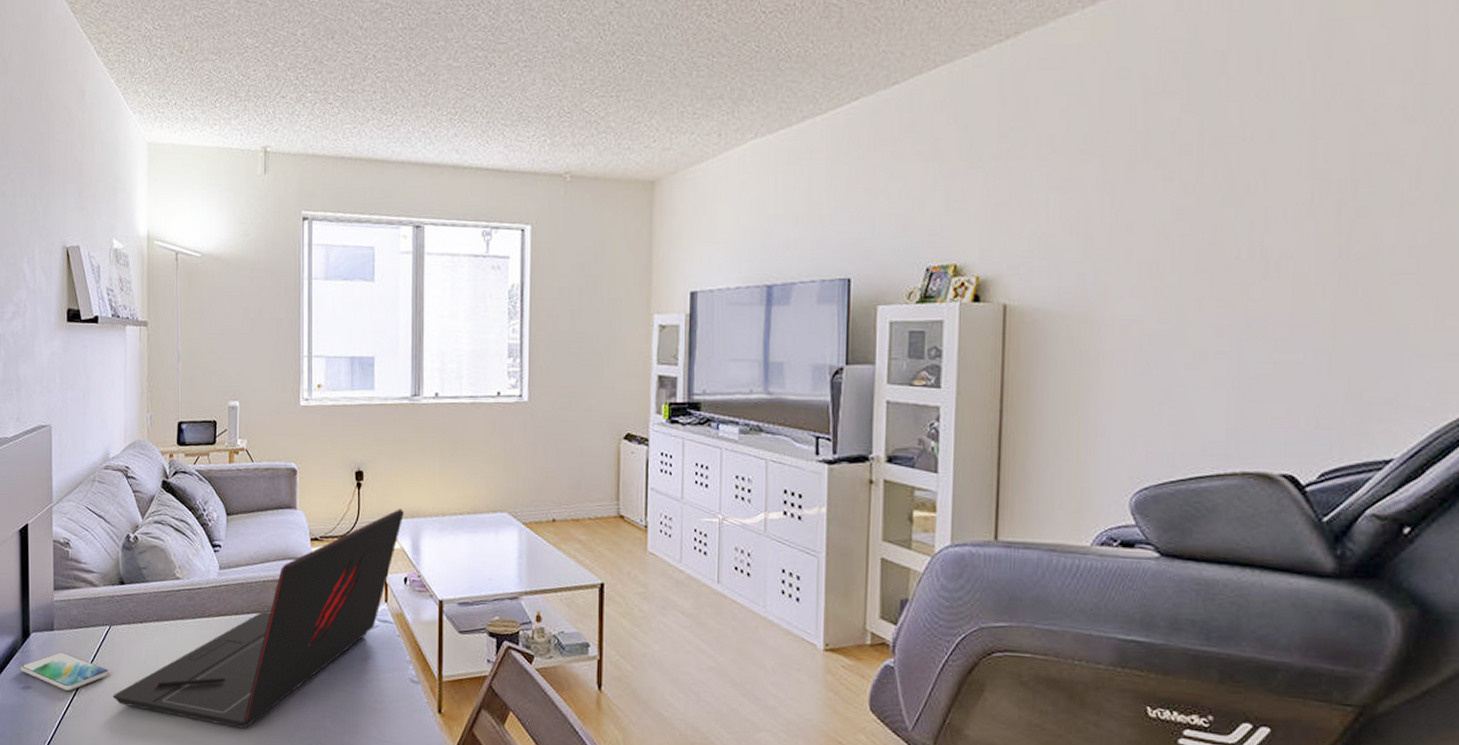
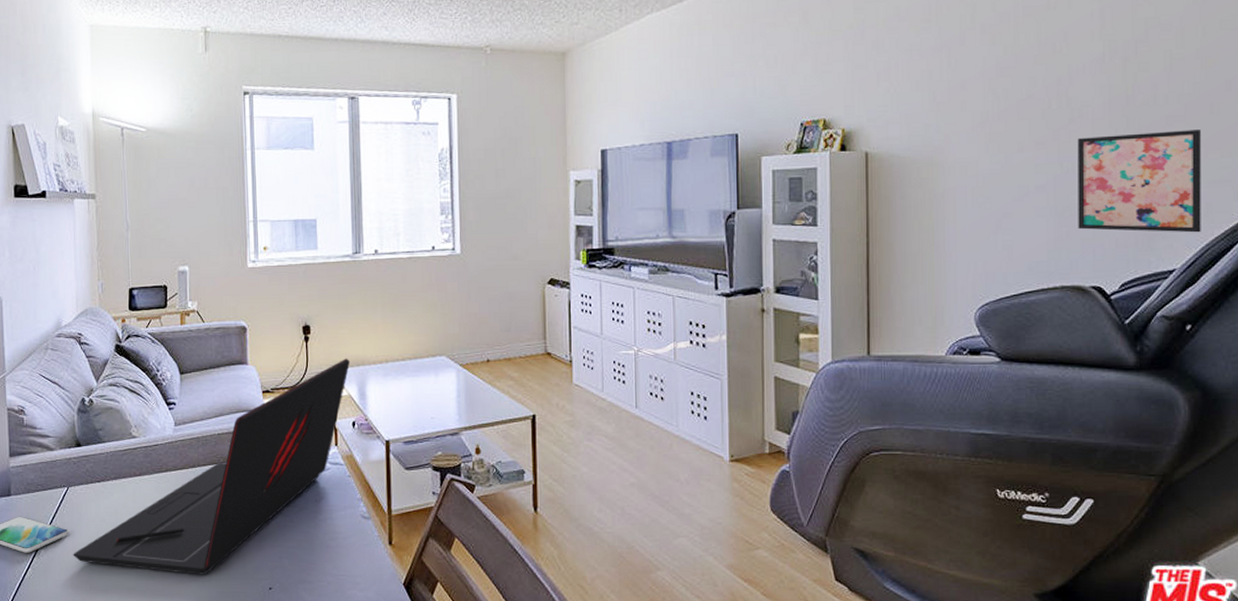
wall art: none [1268,291,1437,416] -> present [1077,130,1201,233]

